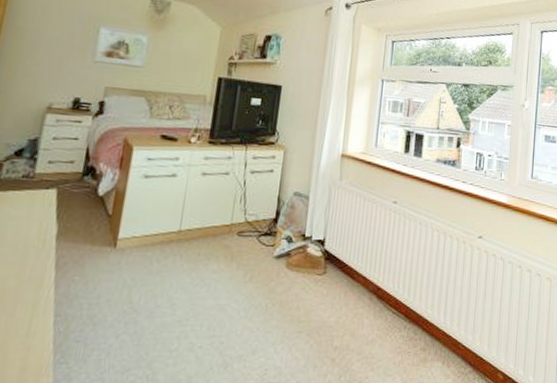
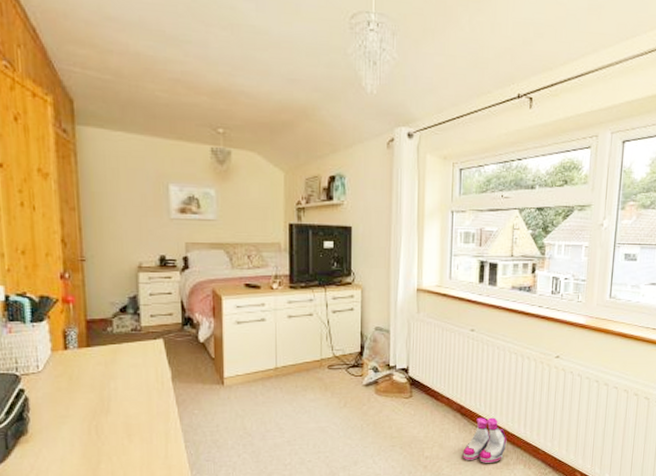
boots: none [376,302,425,358] -> present [462,417,507,463]

